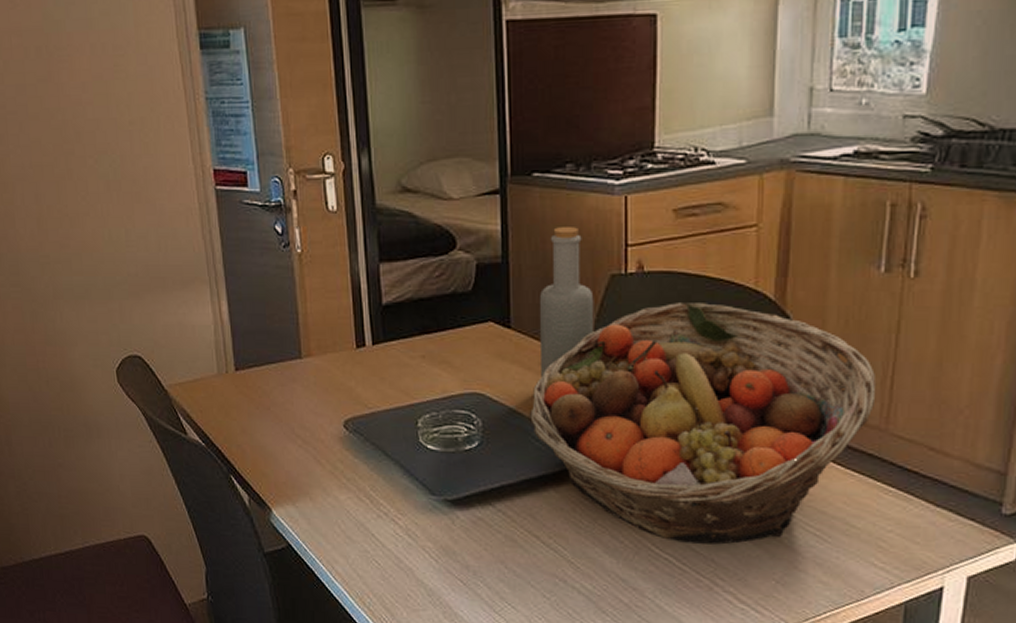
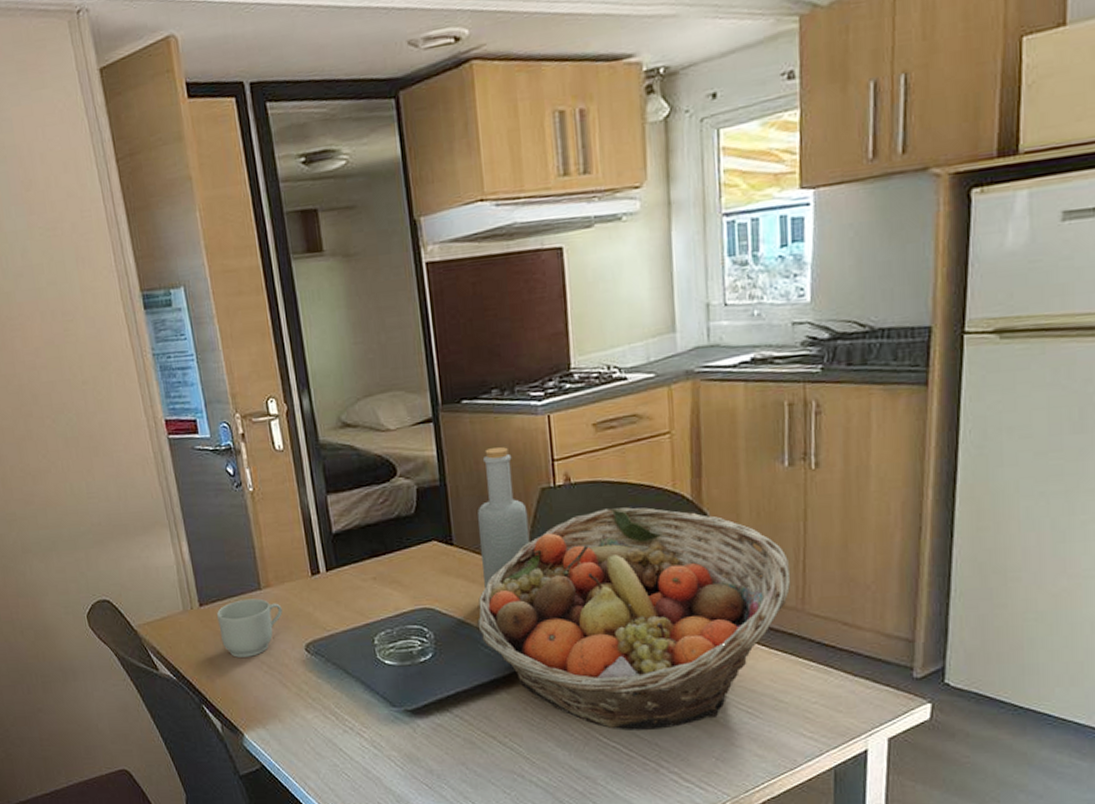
mug: none [253,367,322,429] -> present [217,598,283,658]

